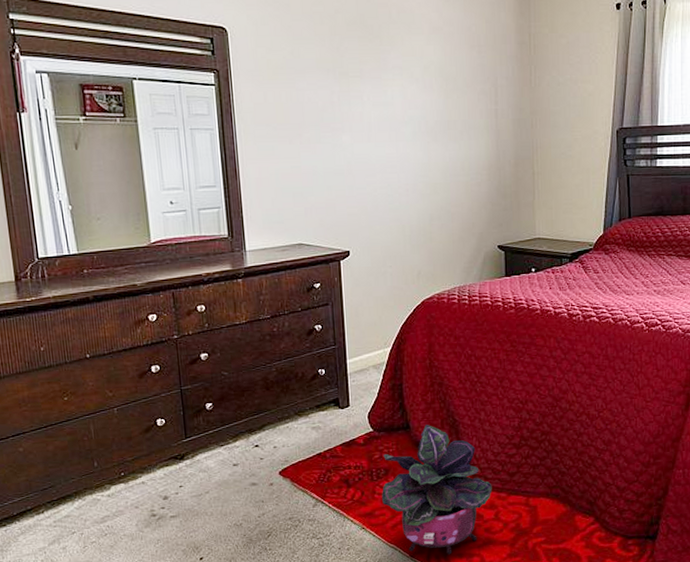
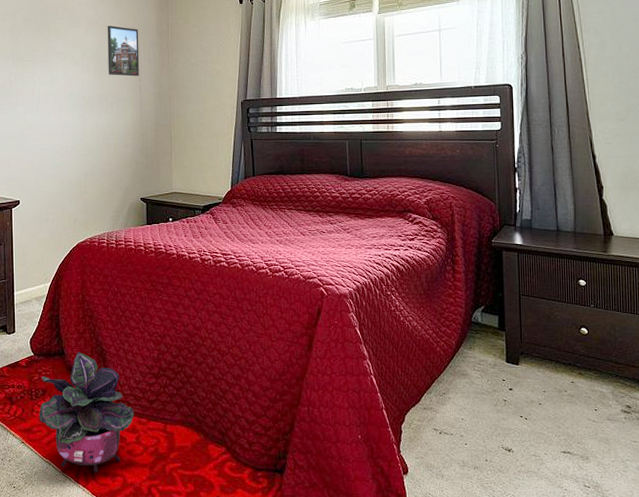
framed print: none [454,33,496,98] -> present [107,25,140,77]

